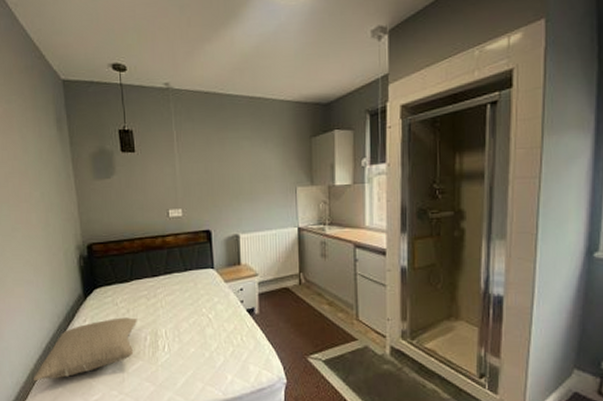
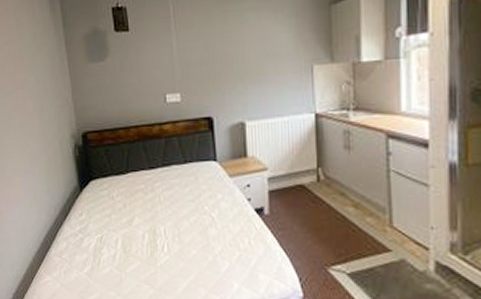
pillow: present [33,317,138,382] -> none [31,212,135,276]

